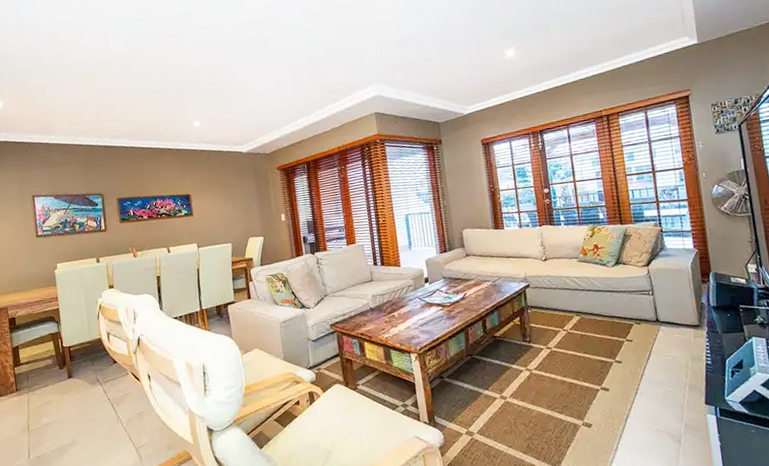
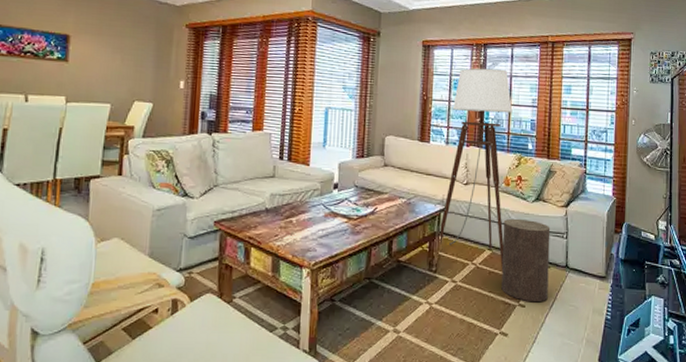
floor lamp: none [519,150,595,332] -> present [438,68,513,270]
stool: none [587,283,643,358] -> present [501,218,551,303]

